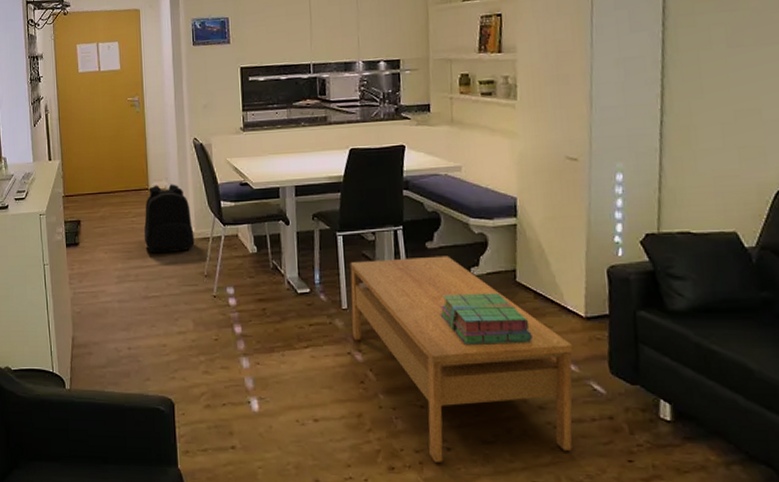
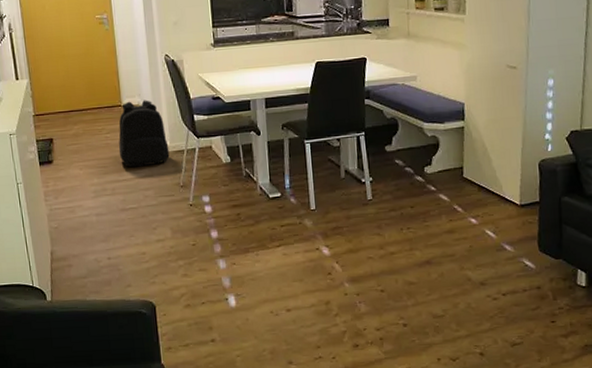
coffee table: present [350,256,573,462] -> none [317,157,510,337]
stack of books: present [439,293,532,344] -> none [397,188,476,234]

